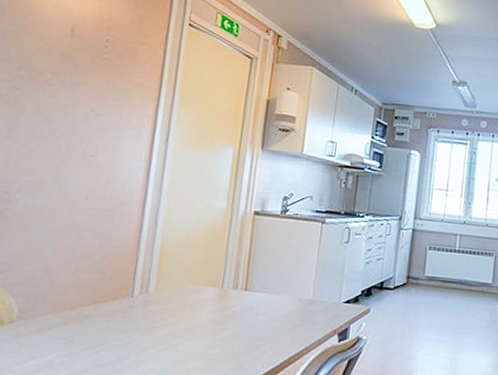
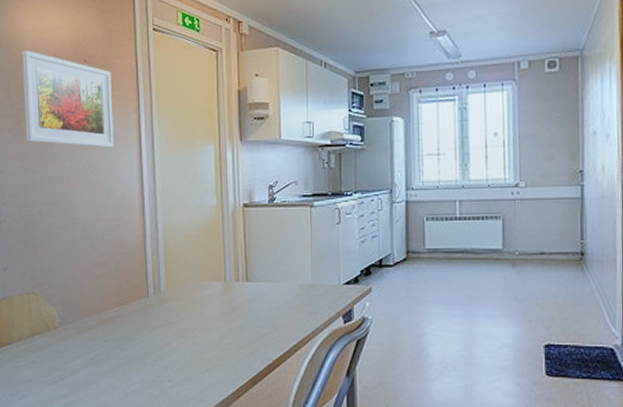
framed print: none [19,15,135,135] -> present [22,50,114,149]

